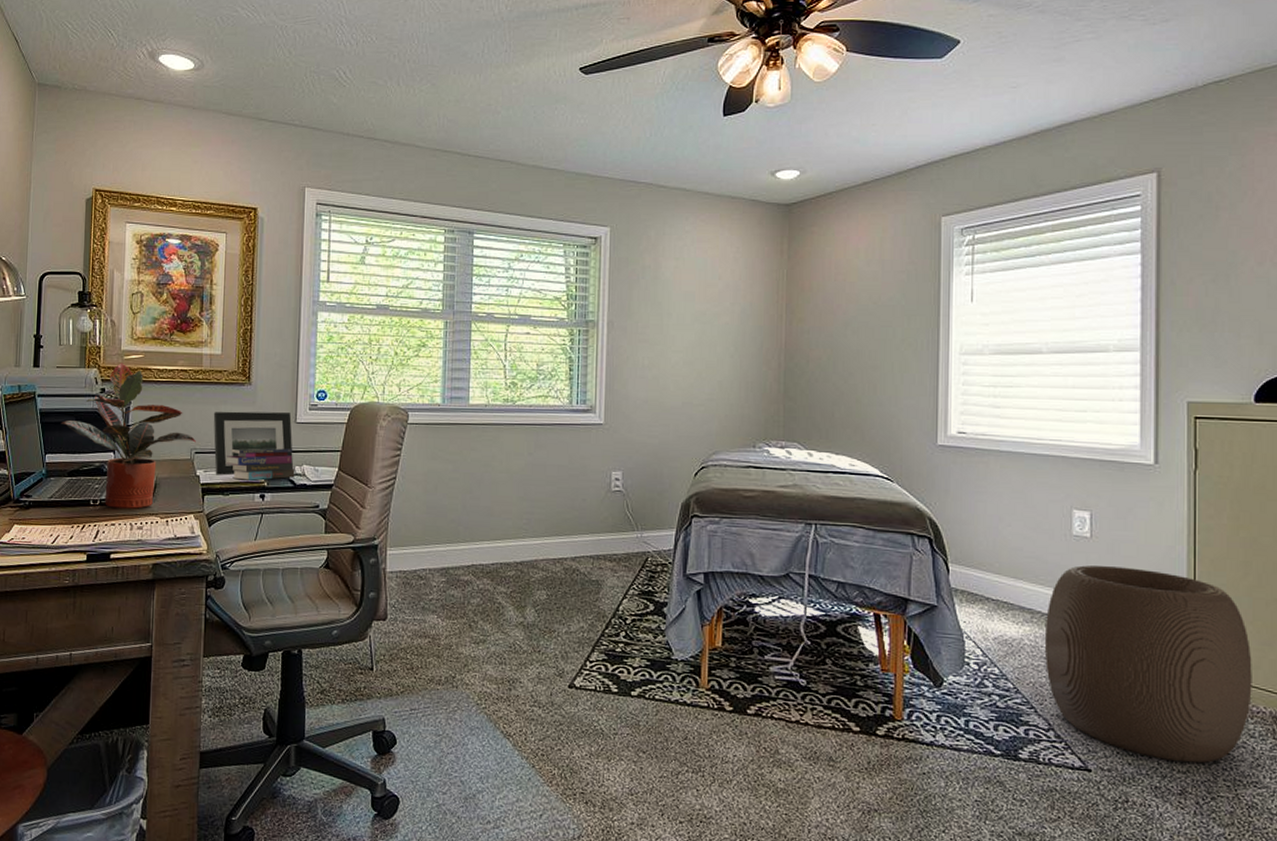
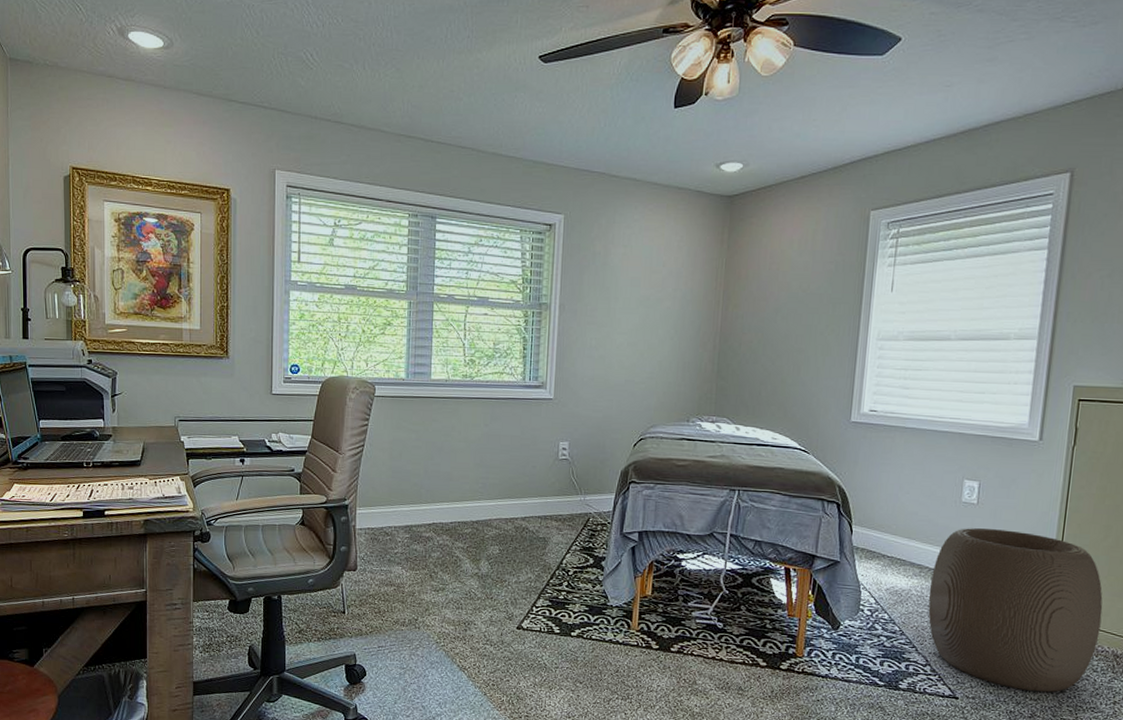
potted plant: present [61,363,196,510] -> none [53,336,179,472]
picture frame: present [213,411,293,476] -> none [194,382,269,442]
books: present [227,447,295,481] -> none [208,416,272,447]

